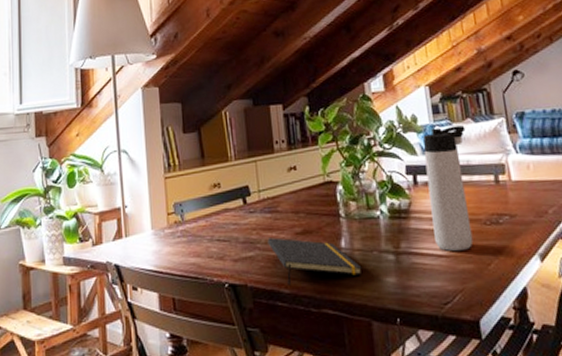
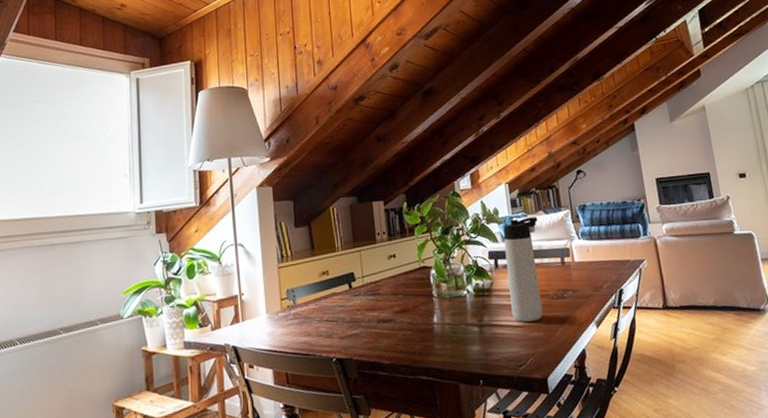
notepad: present [267,237,362,285] -> none [370,316,451,357]

